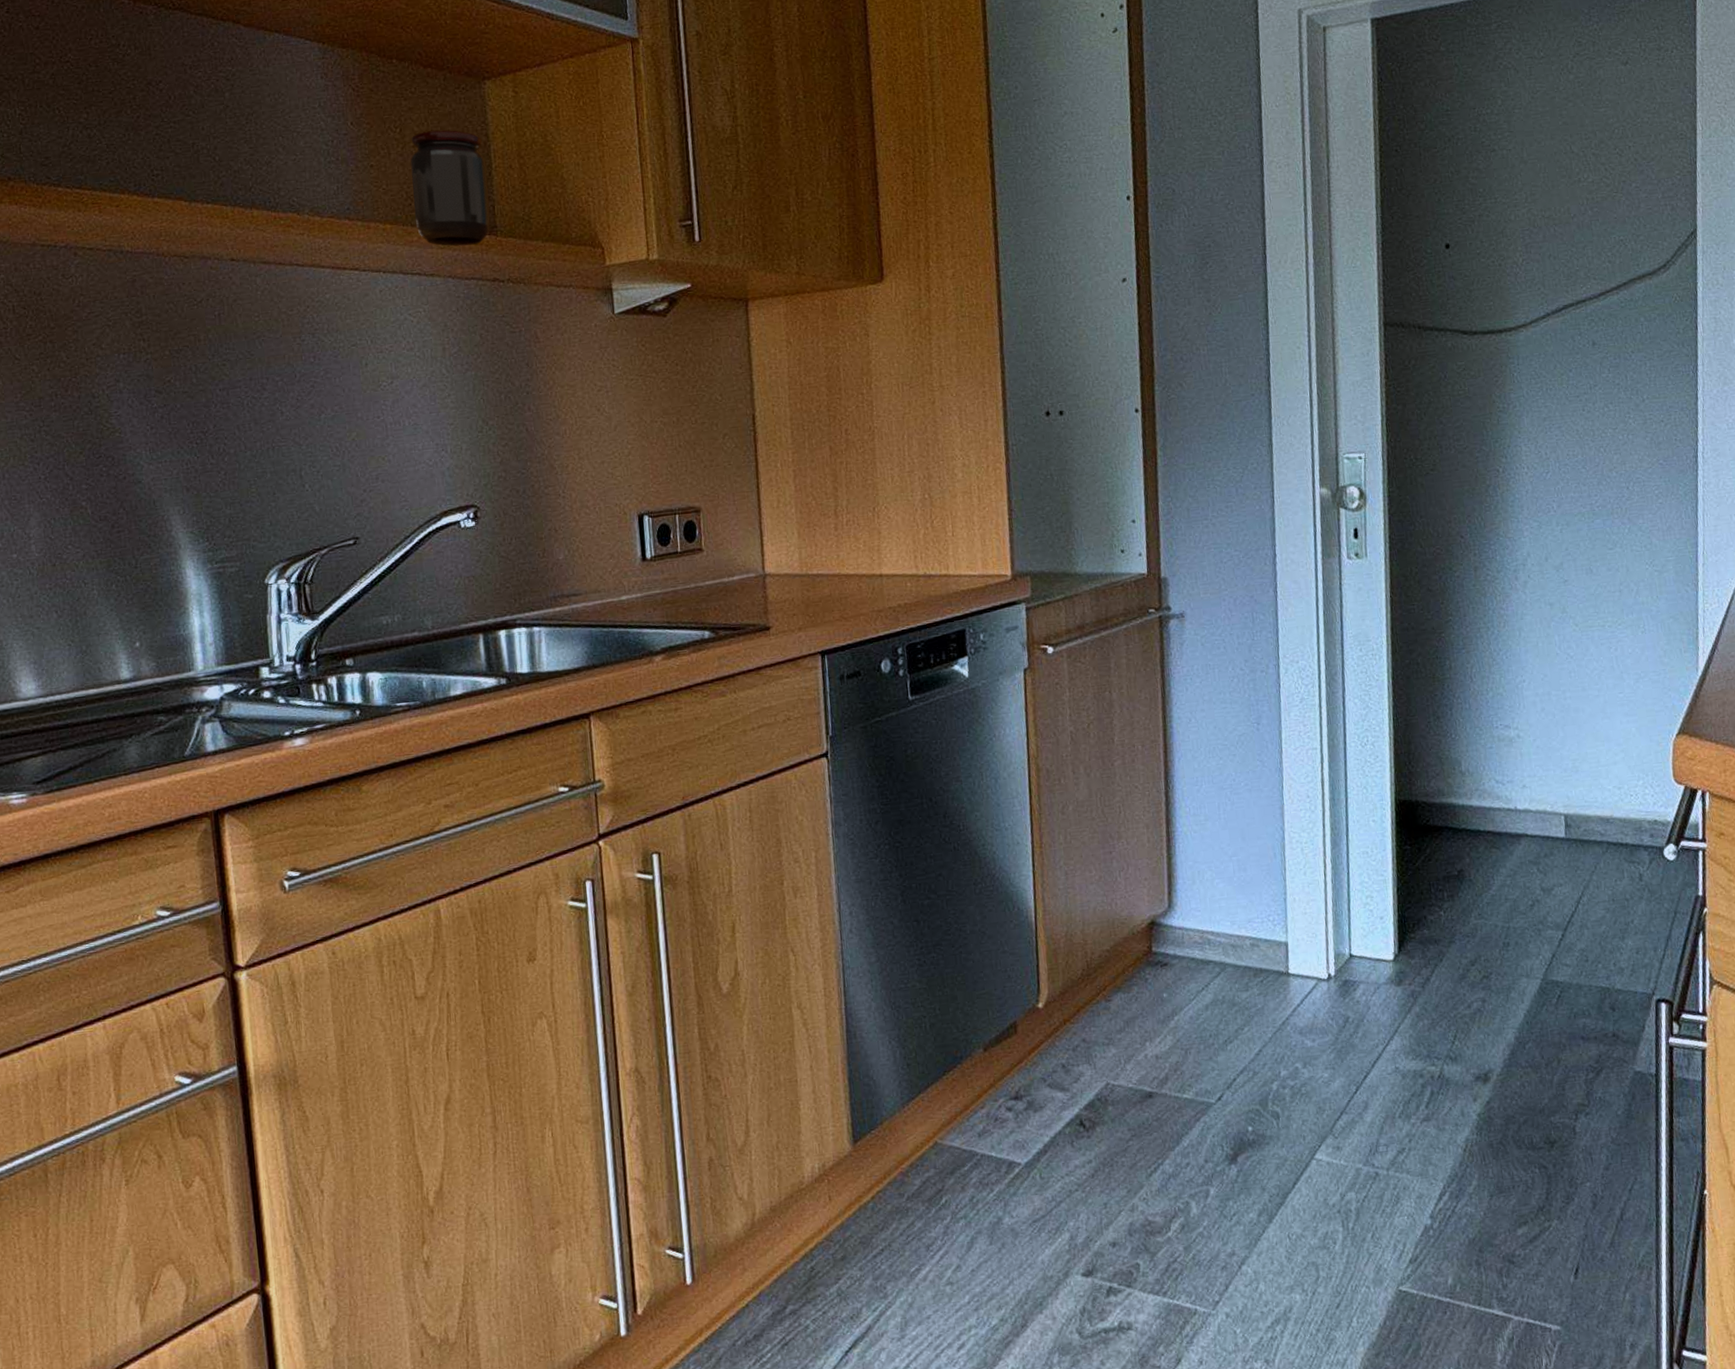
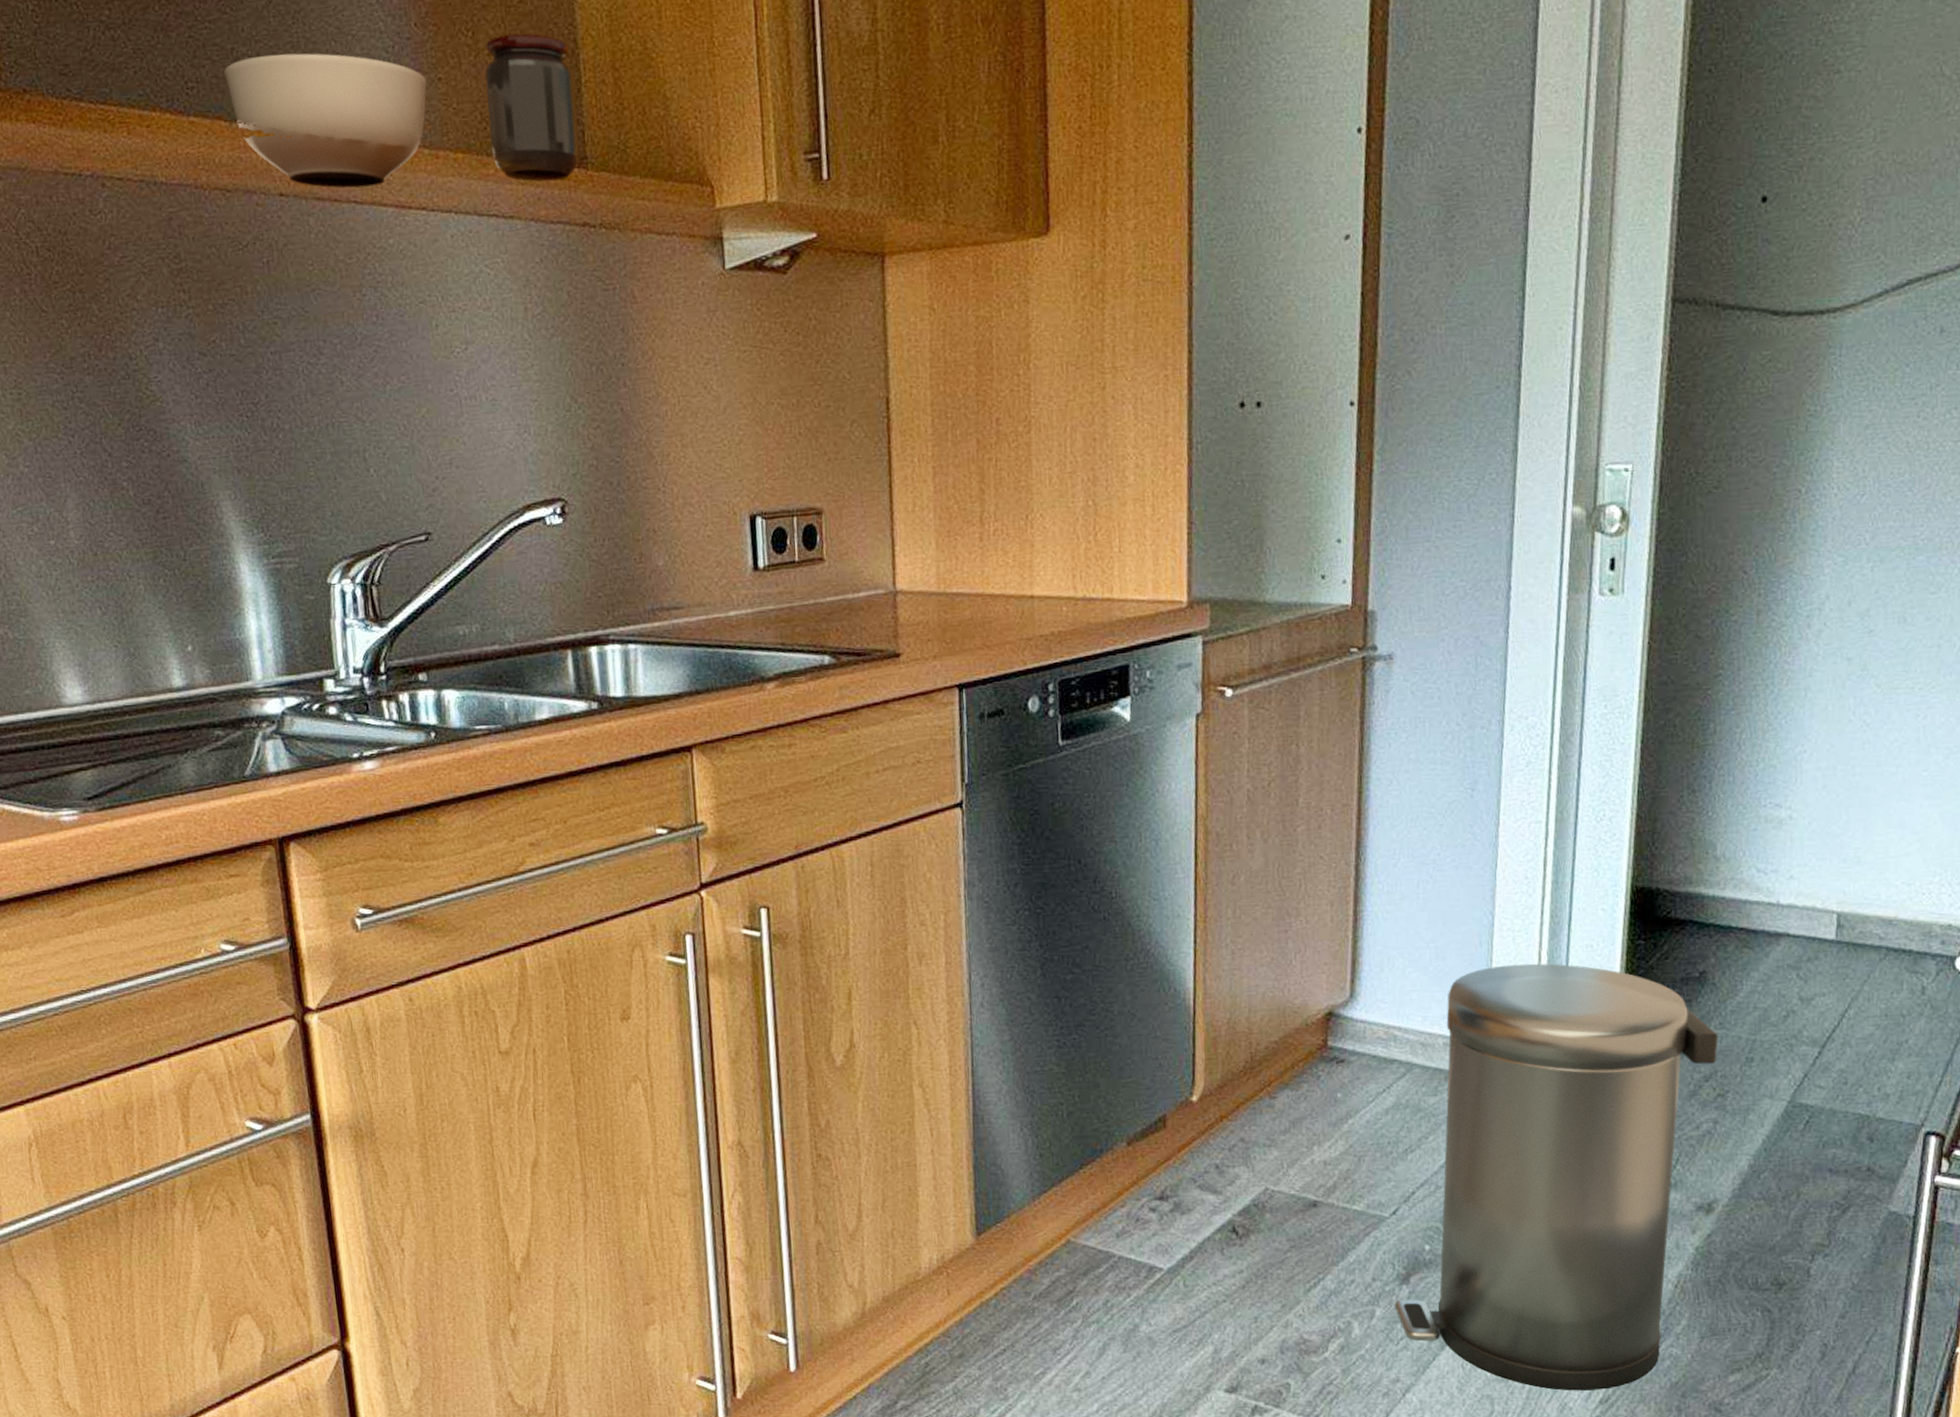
bowl: none [185,146,361,254] -> present [223,53,427,189]
pedal bin: none [1225,869,1480,1253] -> present [1394,963,1718,1391]

